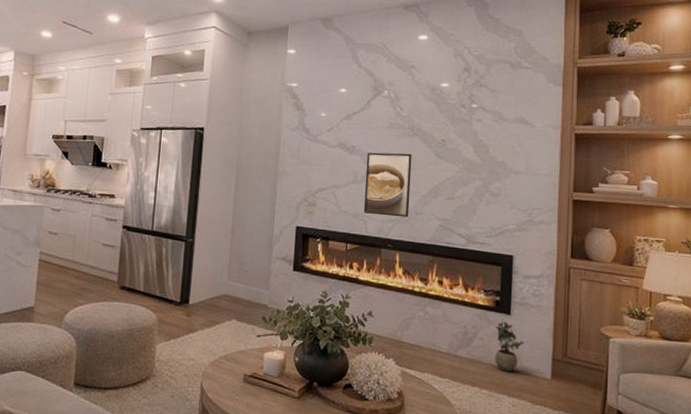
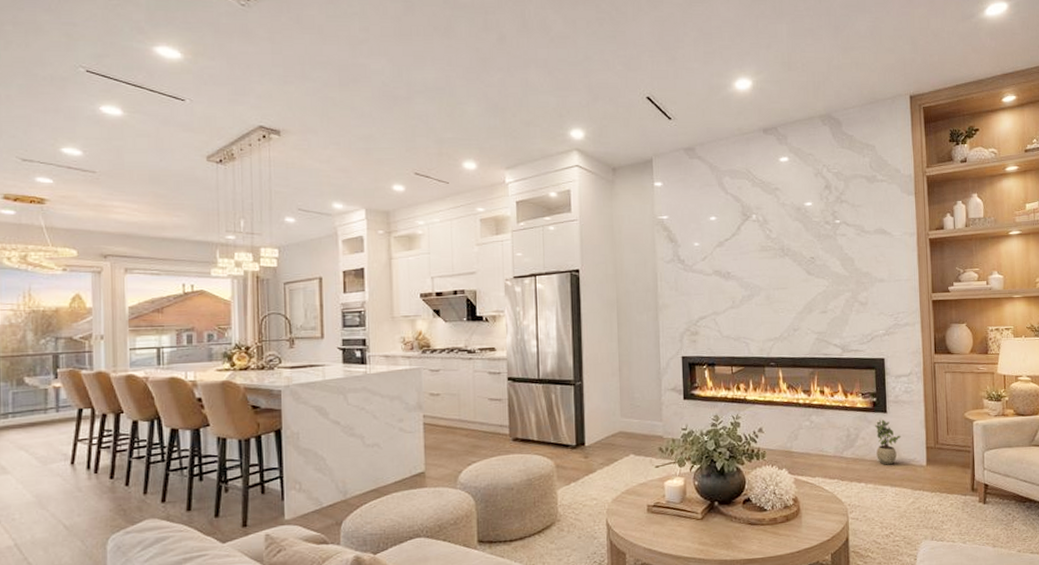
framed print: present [363,152,412,218] -> none [742,273,787,336]

